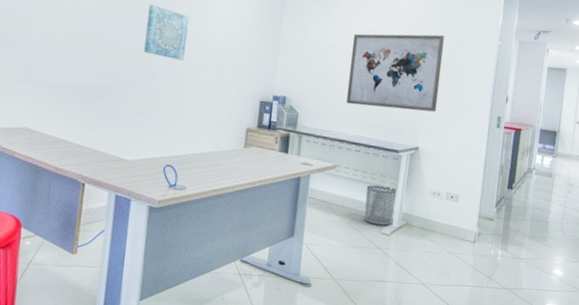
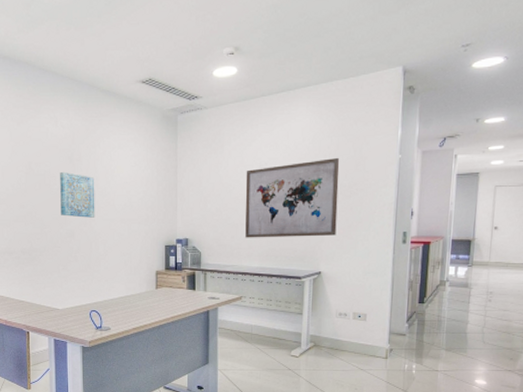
waste bin: present [364,185,397,226] -> none [272,312,303,348]

